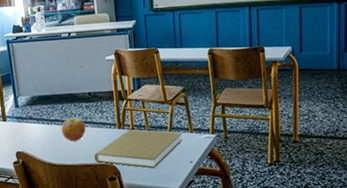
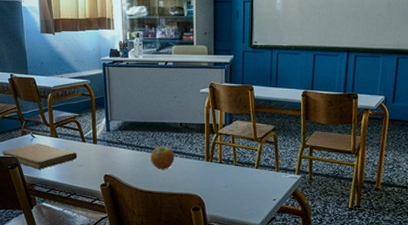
book: present [94,129,183,168] -> none [180,162,269,203]

